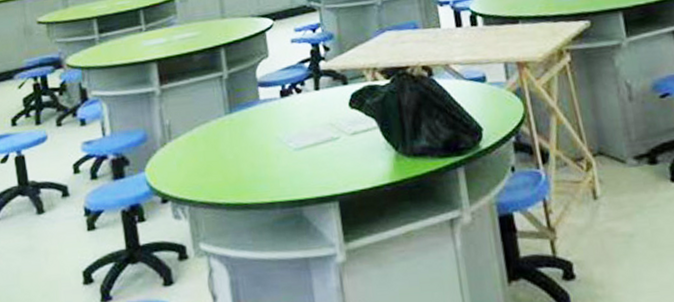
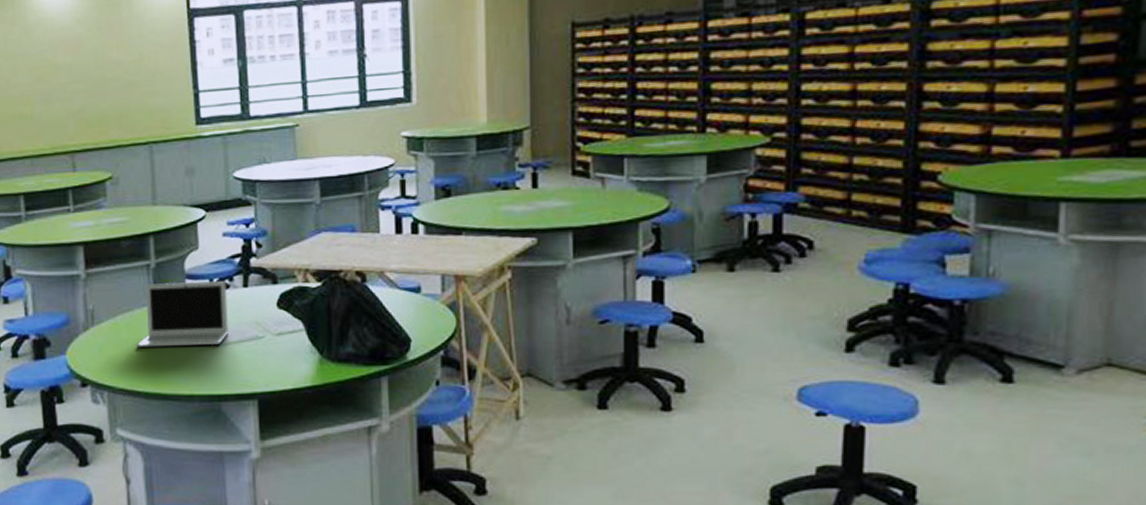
laptop: none [214,86,304,159] -> present [136,281,228,348]

